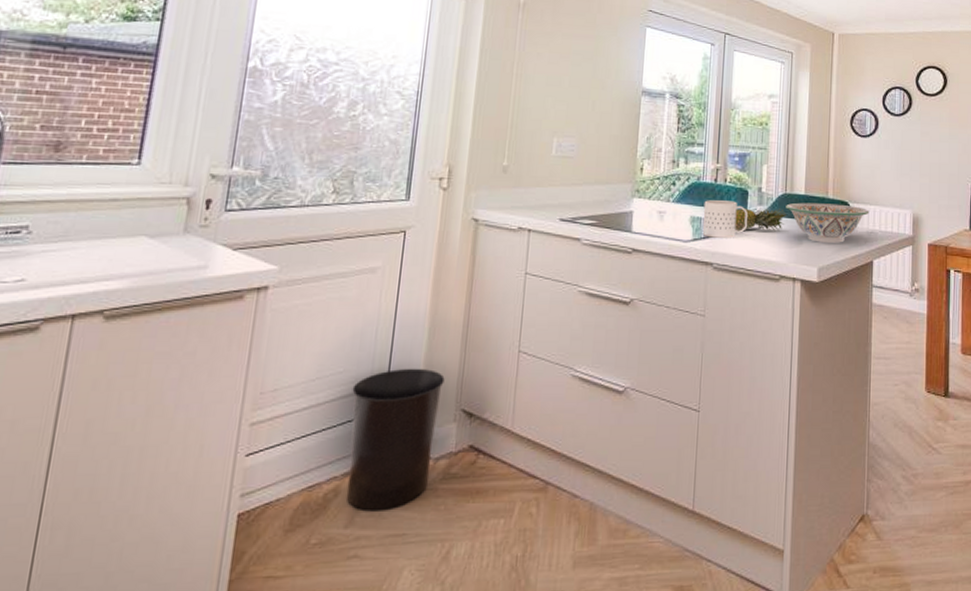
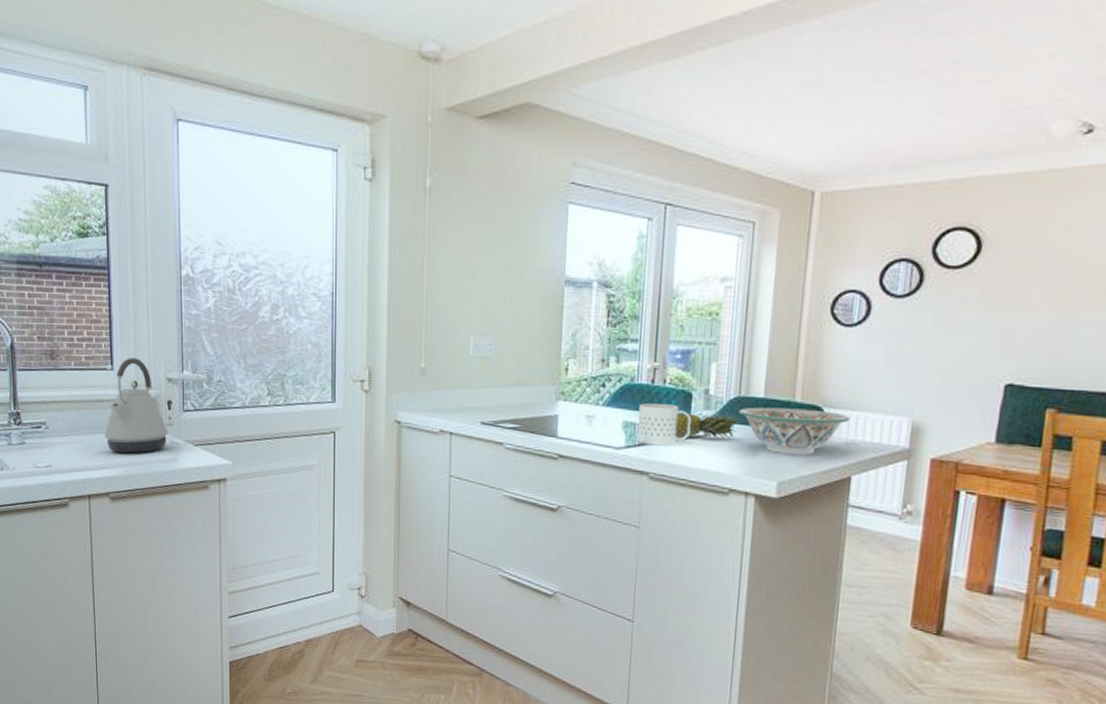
kettle: none [112,151,201,262] -> present [104,358,168,454]
waste bin: present [346,368,445,512] -> none [304,557,382,674]

